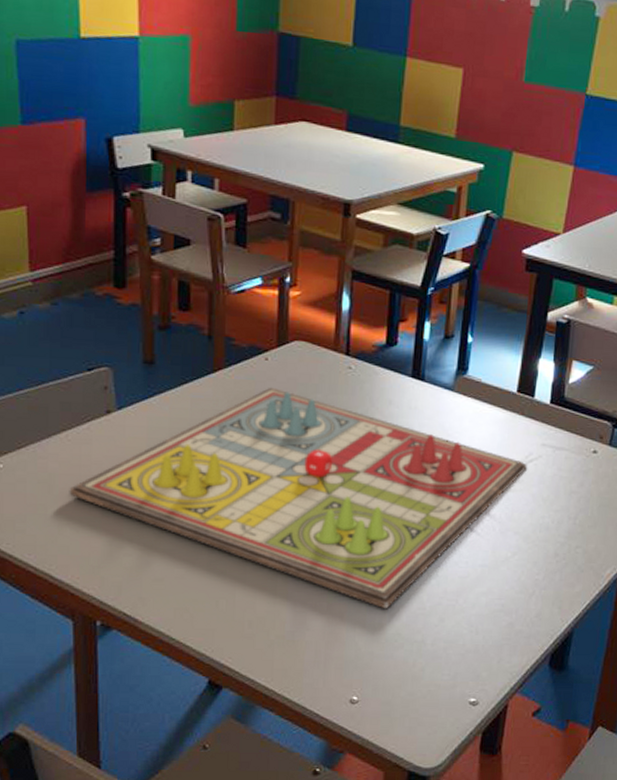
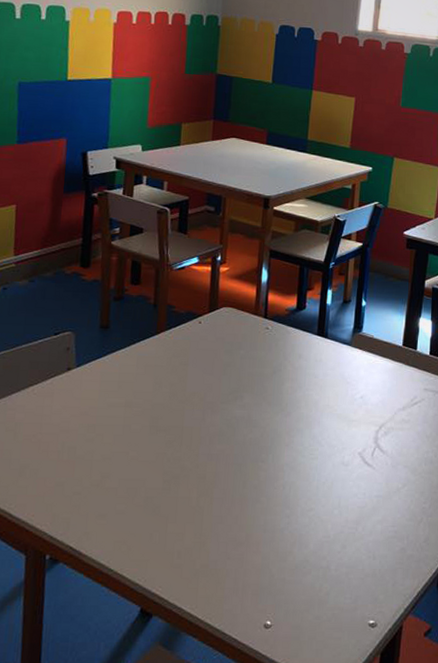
gameboard: present [69,387,527,609] -> none [31,345,413,538]

